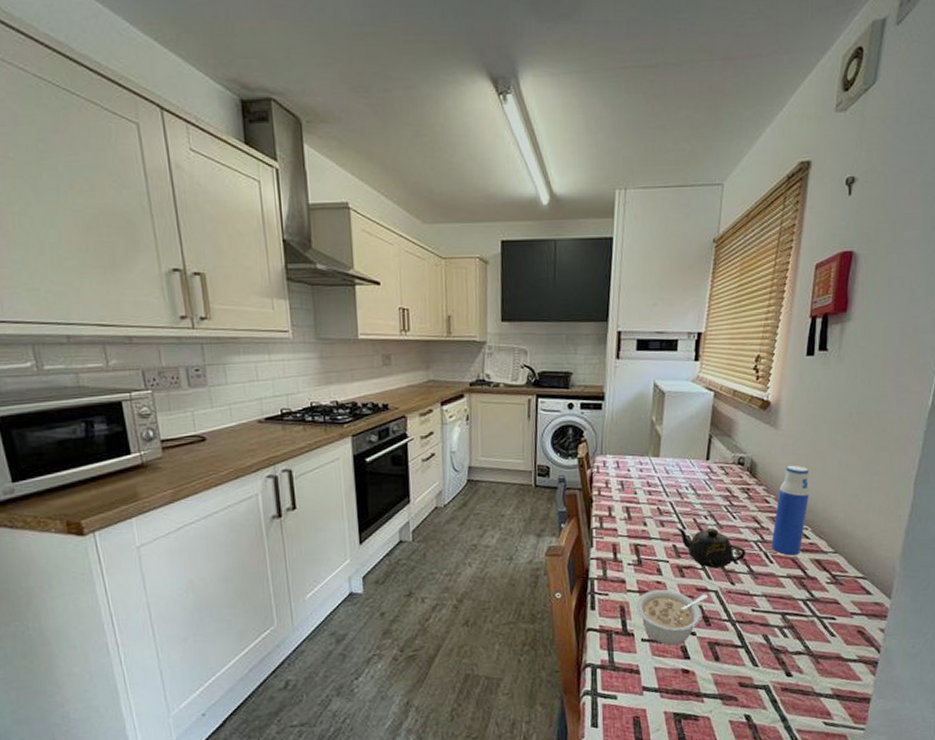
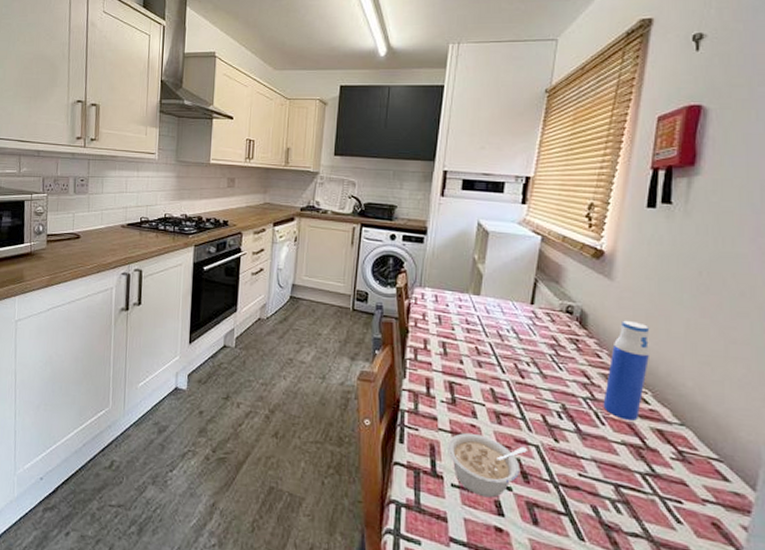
teapot: present [676,528,746,569] -> none [494,371,573,422]

